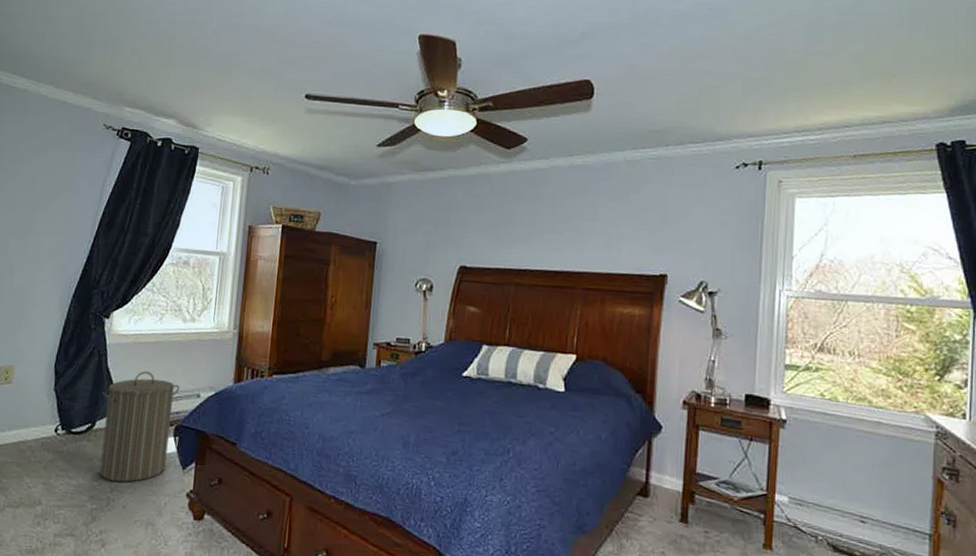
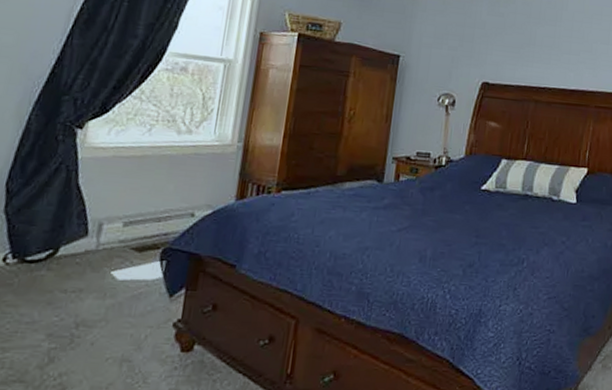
laundry hamper: present [99,371,180,482] -> none [61,188,170,315]

